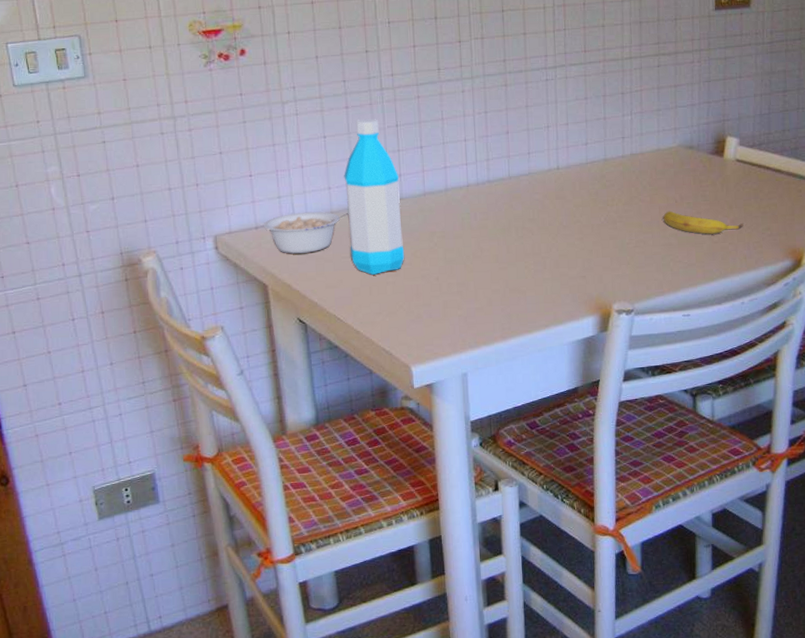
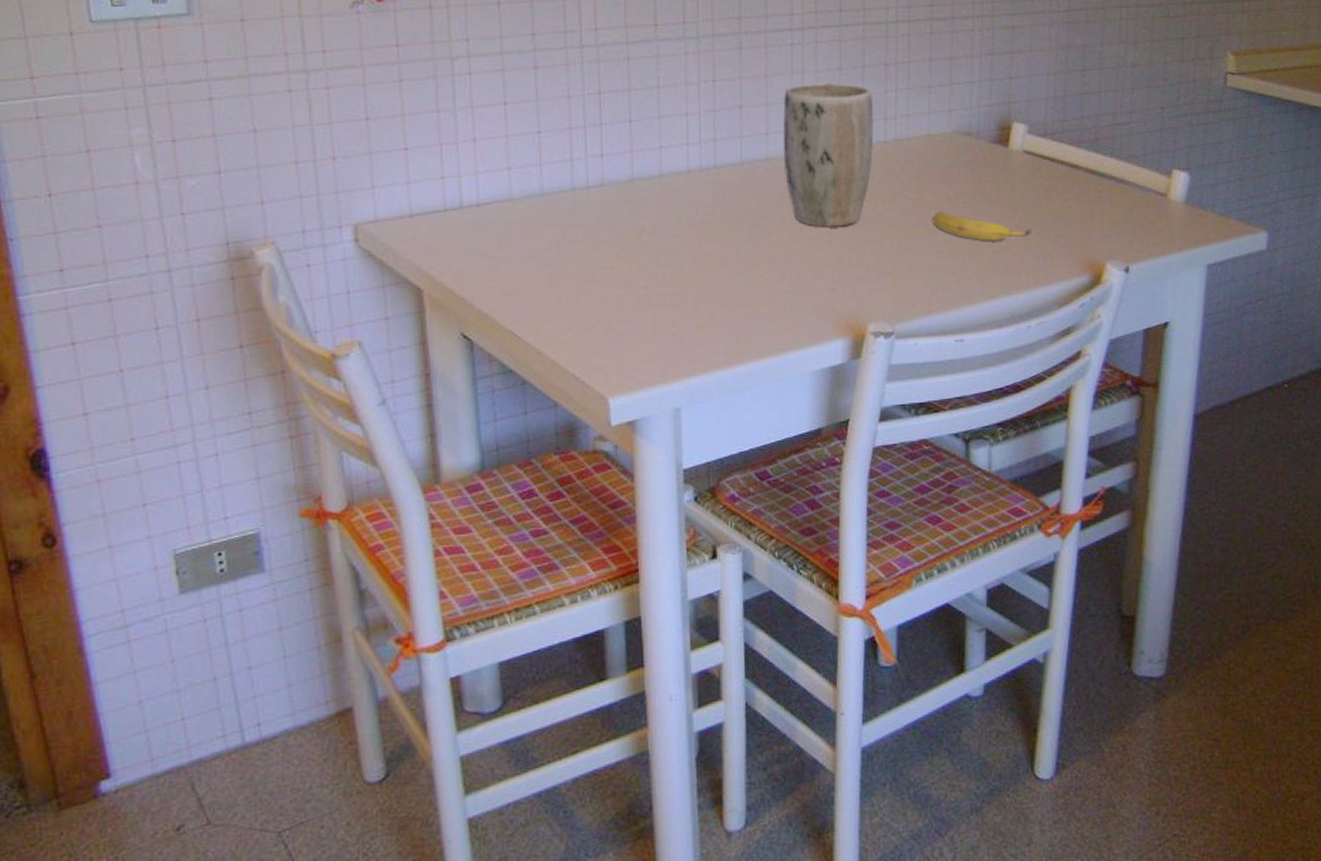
legume: present [263,211,349,254] -> none [419,197,534,250]
water bottle: present [344,119,405,275] -> none [528,83,605,280]
plant pot: none [541,109,614,228] -> present [783,81,874,228]

